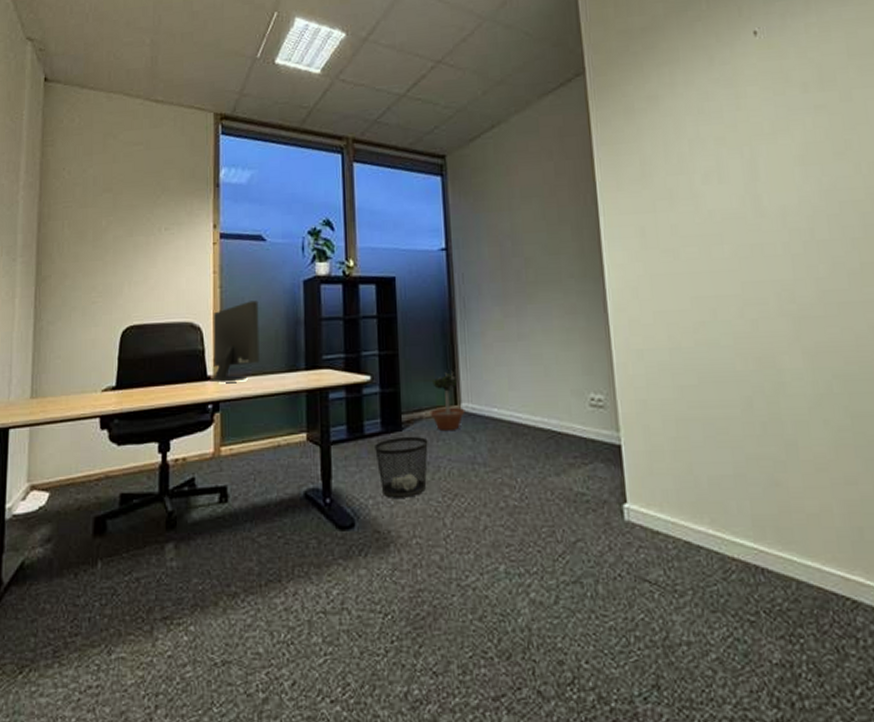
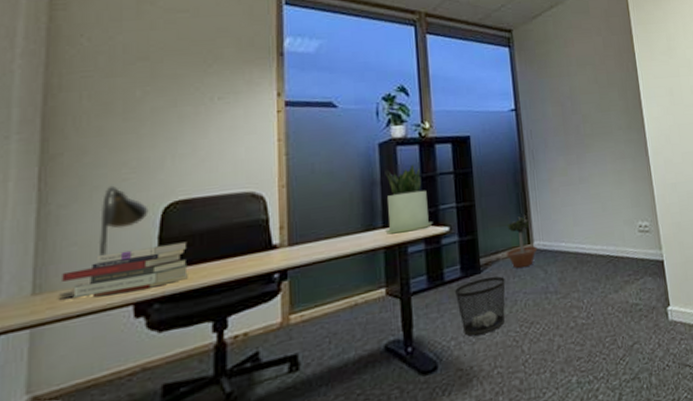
desk lamp: none [47,307,111,405] -> present [58,185,149,300]
books: none [50,364,140,407] -> present [62,241,188,298]
computer monitor: present [209,300,260,383] -> none [275,165,333,252]
planter: none [308,305,355,377] -> present [385,164,433,234]

